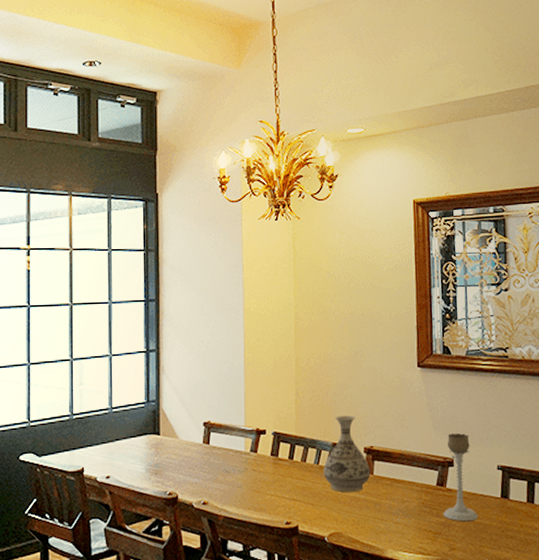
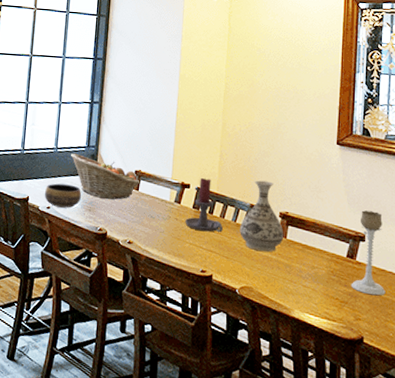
bowl: none [101,448,144,475] -> present [44,183,81,208]
fruit basket: none [129,411,211,458] -> present [71,153,140,200]
candle holder: none [264,420,305,480] -> present [185,177,223,232]

